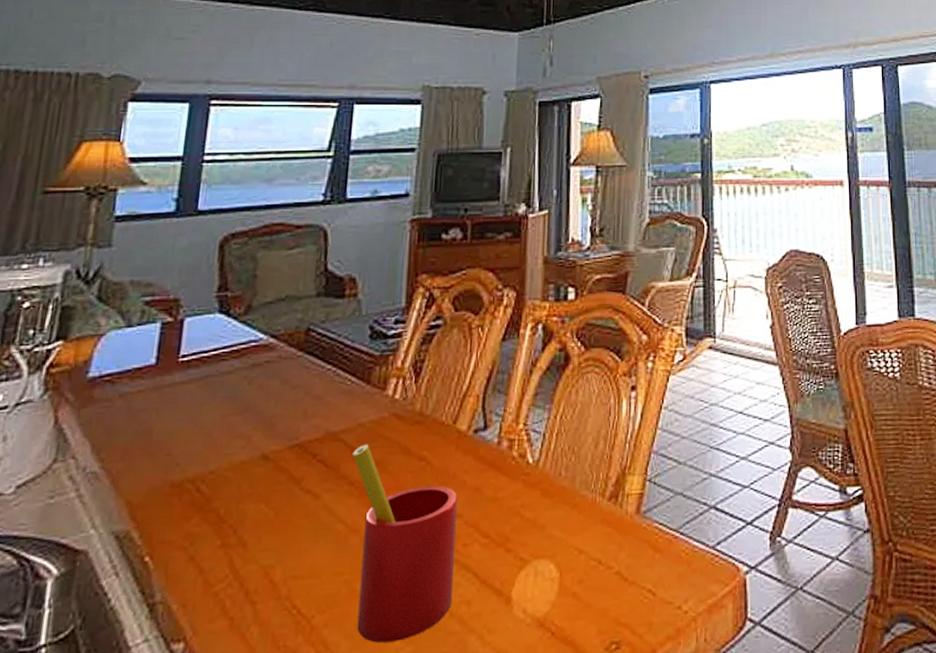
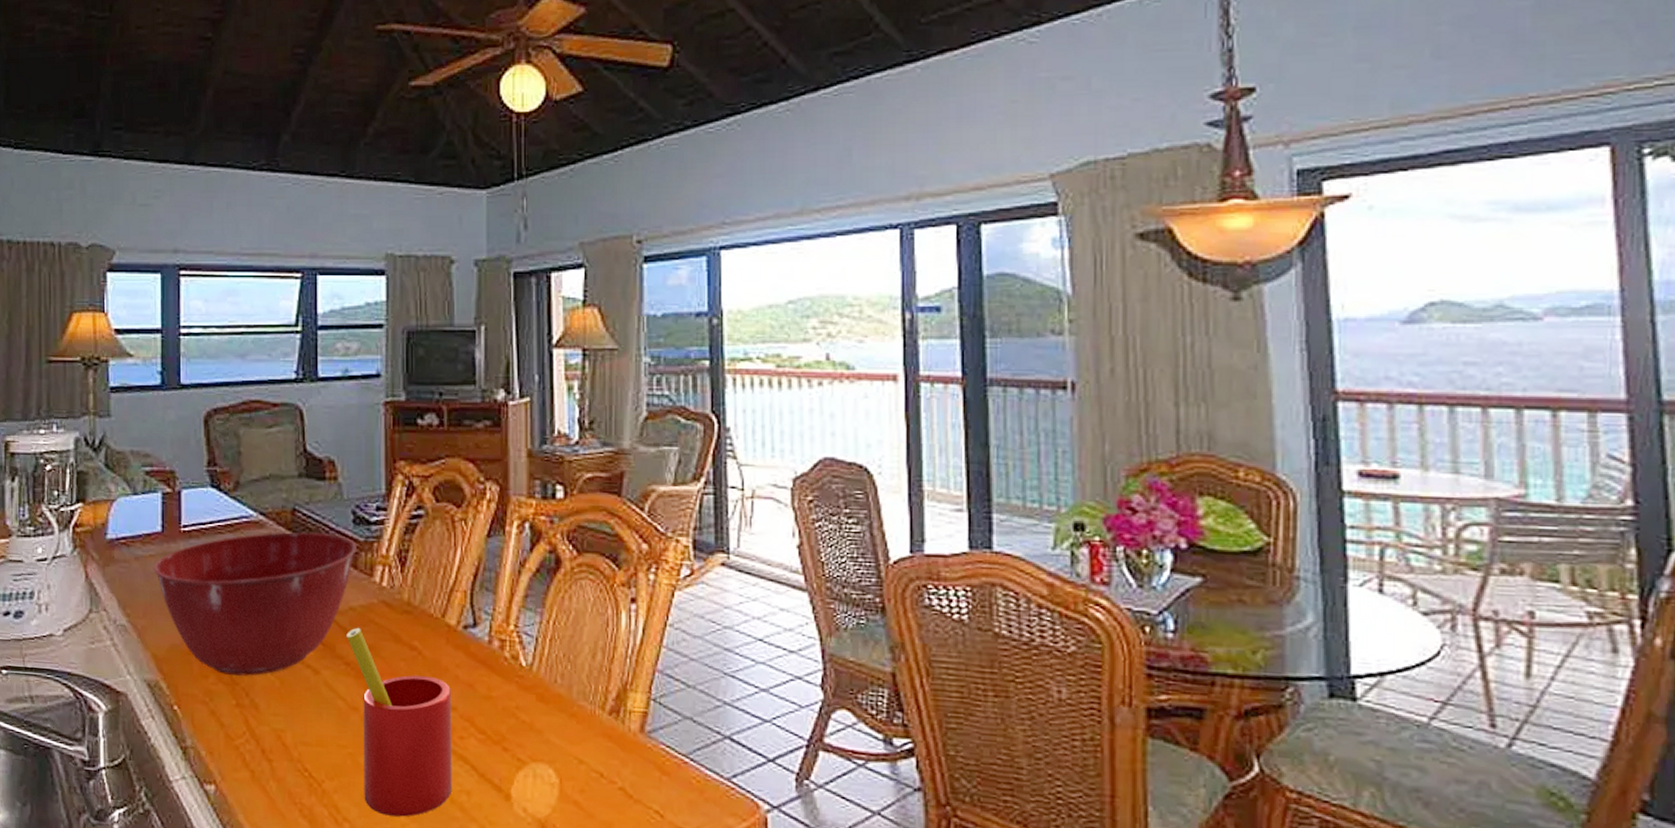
mixing bowl: none [140,350,372,513] -> present [153,532,357,677]

